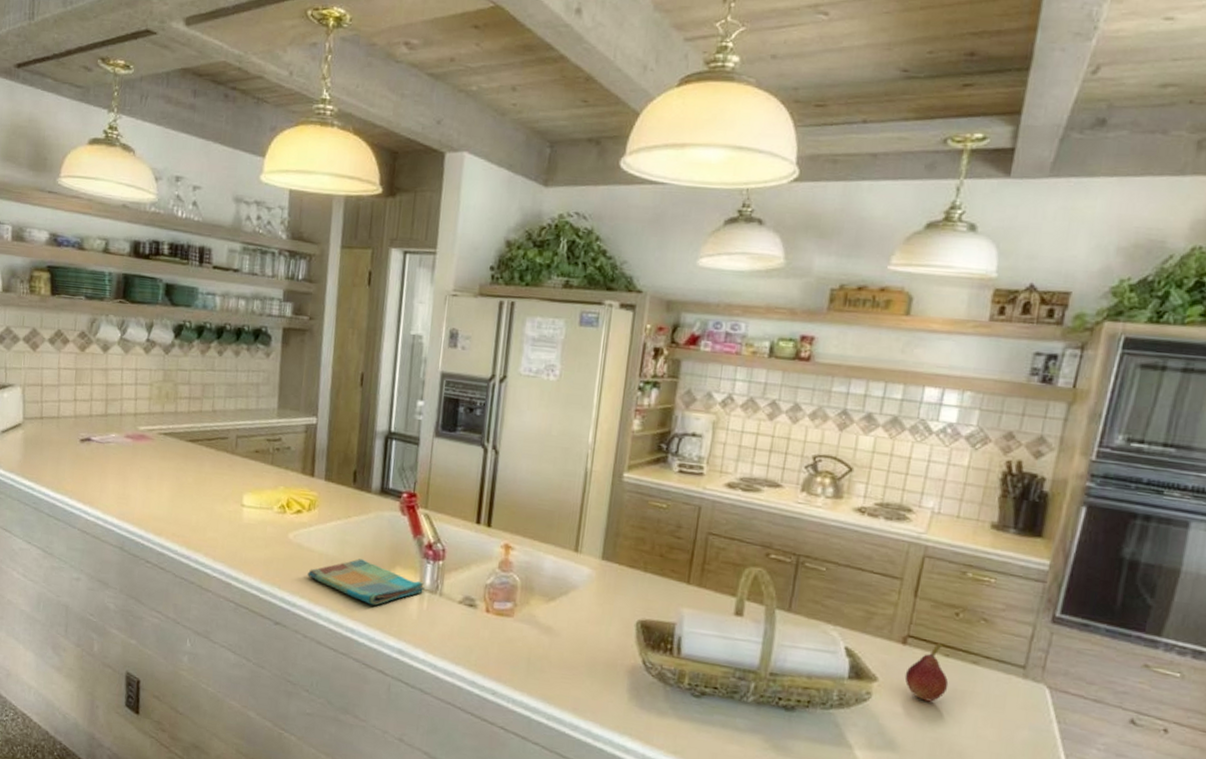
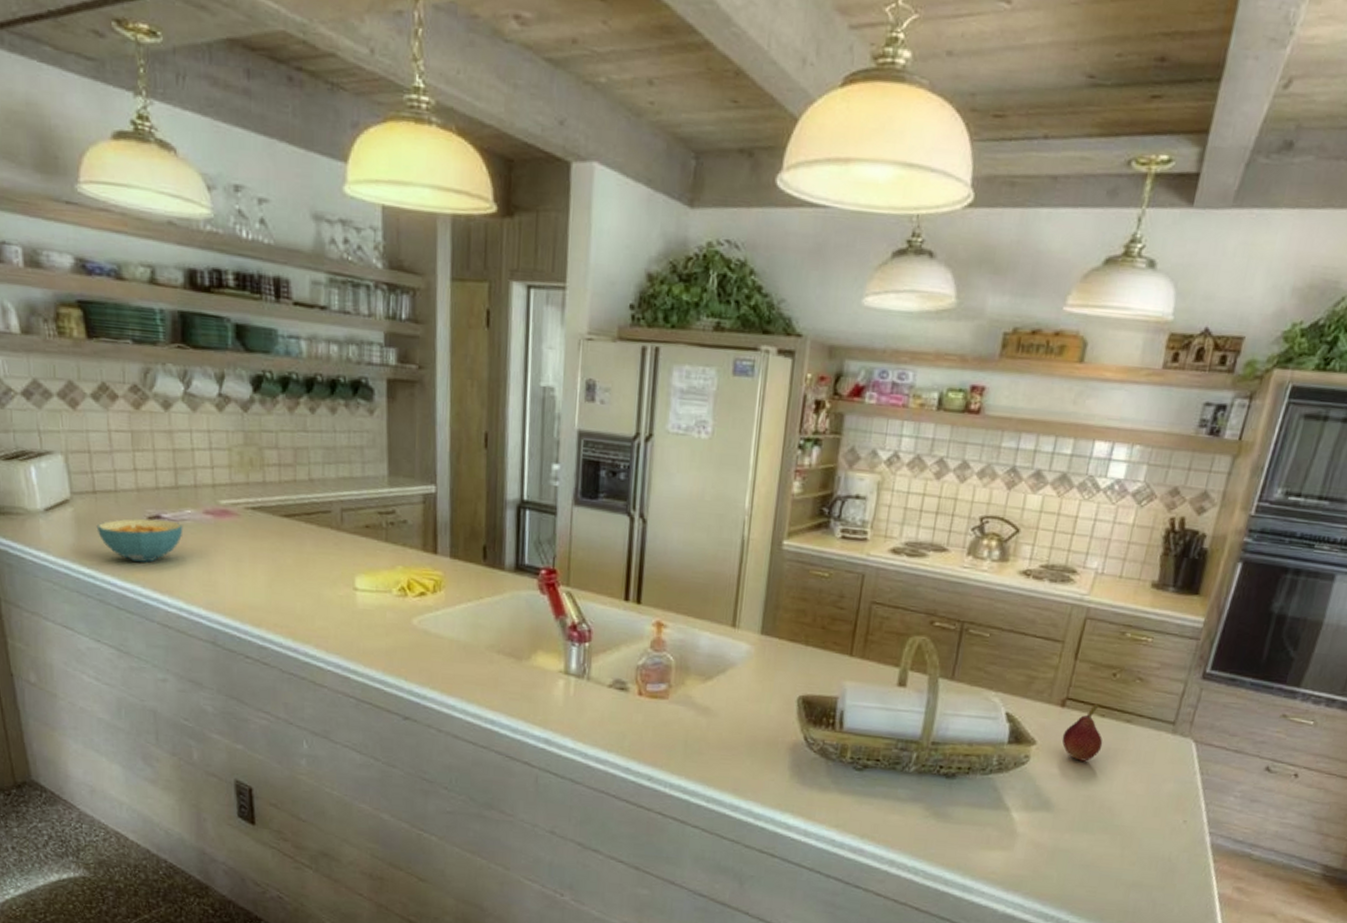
cereal bowl: none [39,440,108,477] -> present [96,519,183,563]
dish towel: present [308,559,425,606] -> none [438,644,570,694]

